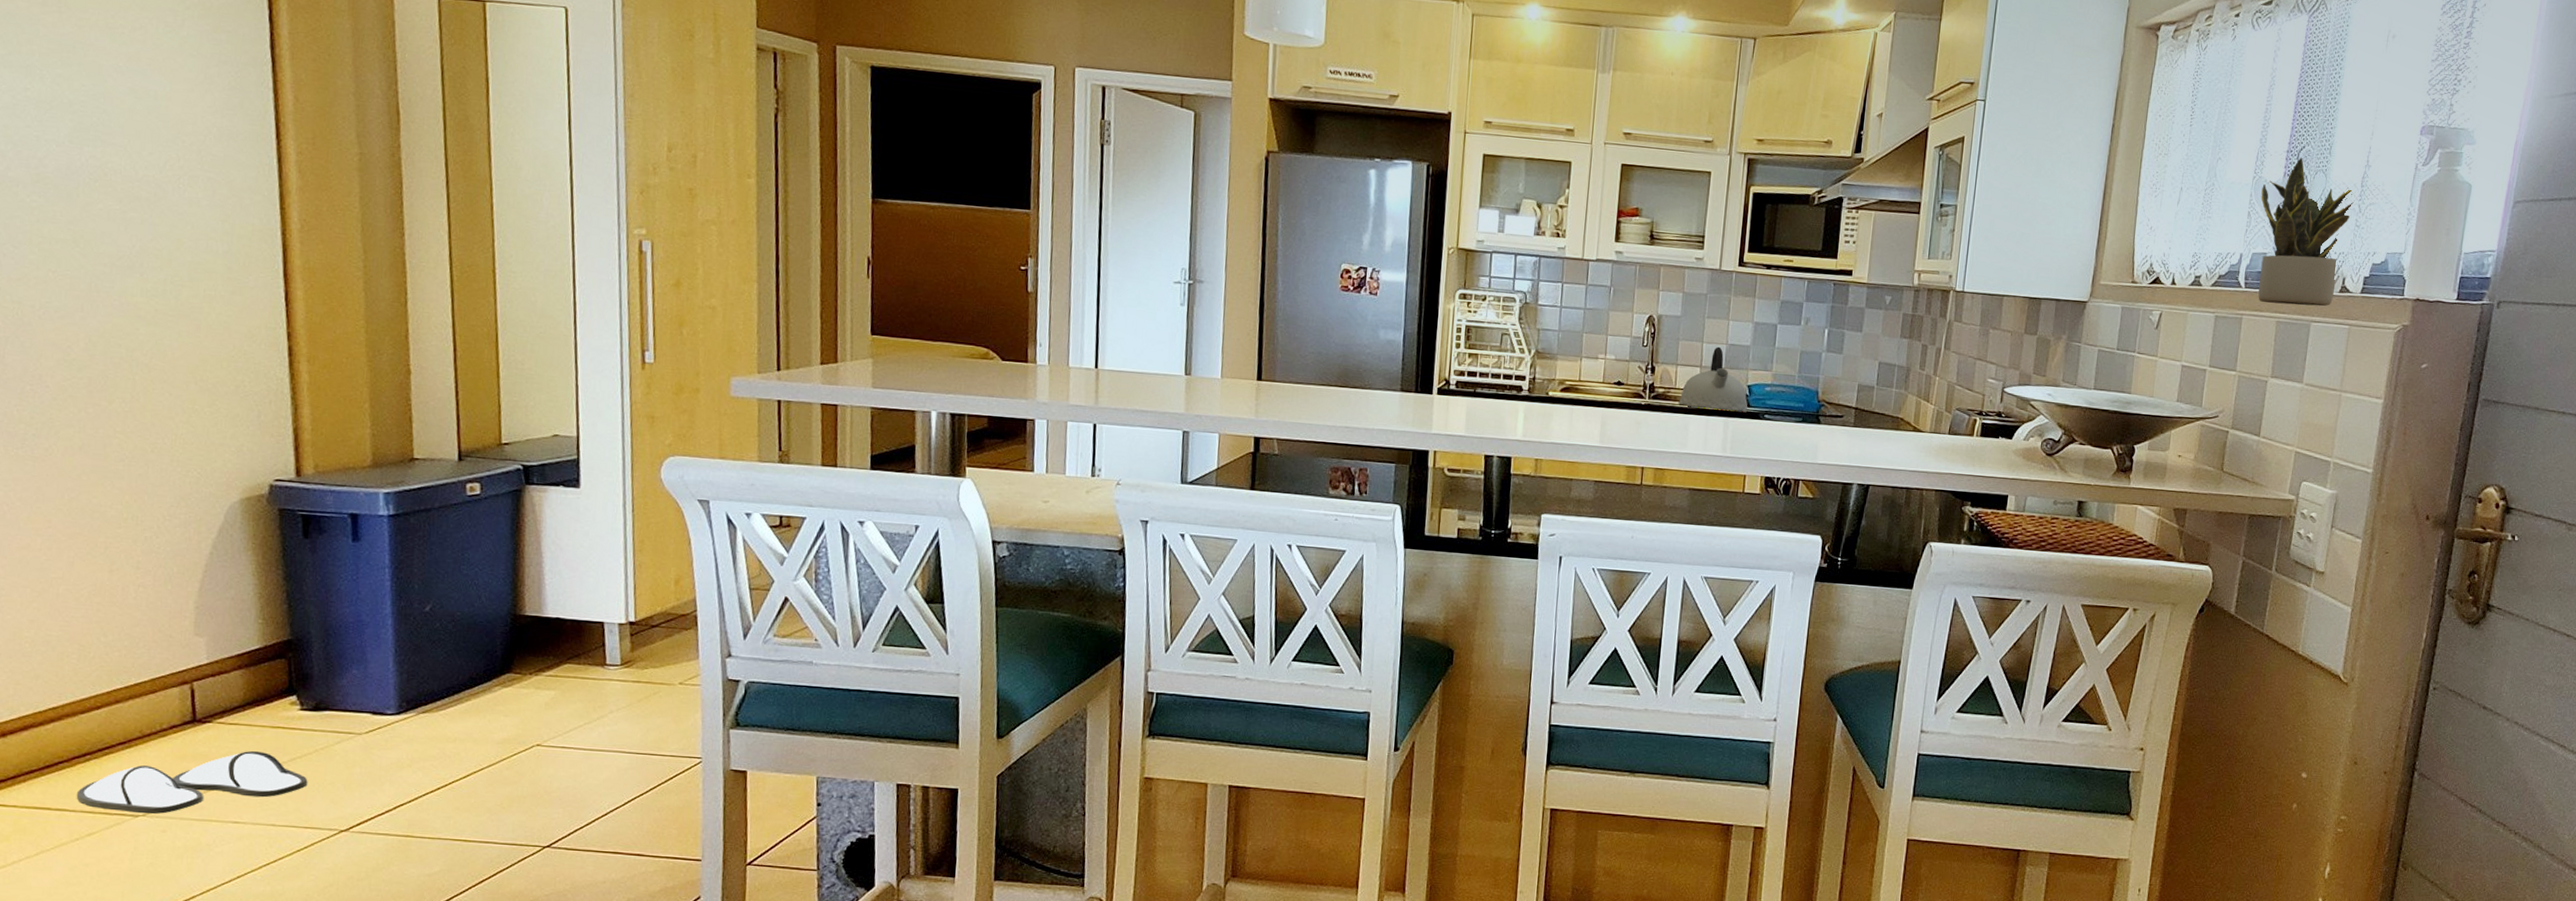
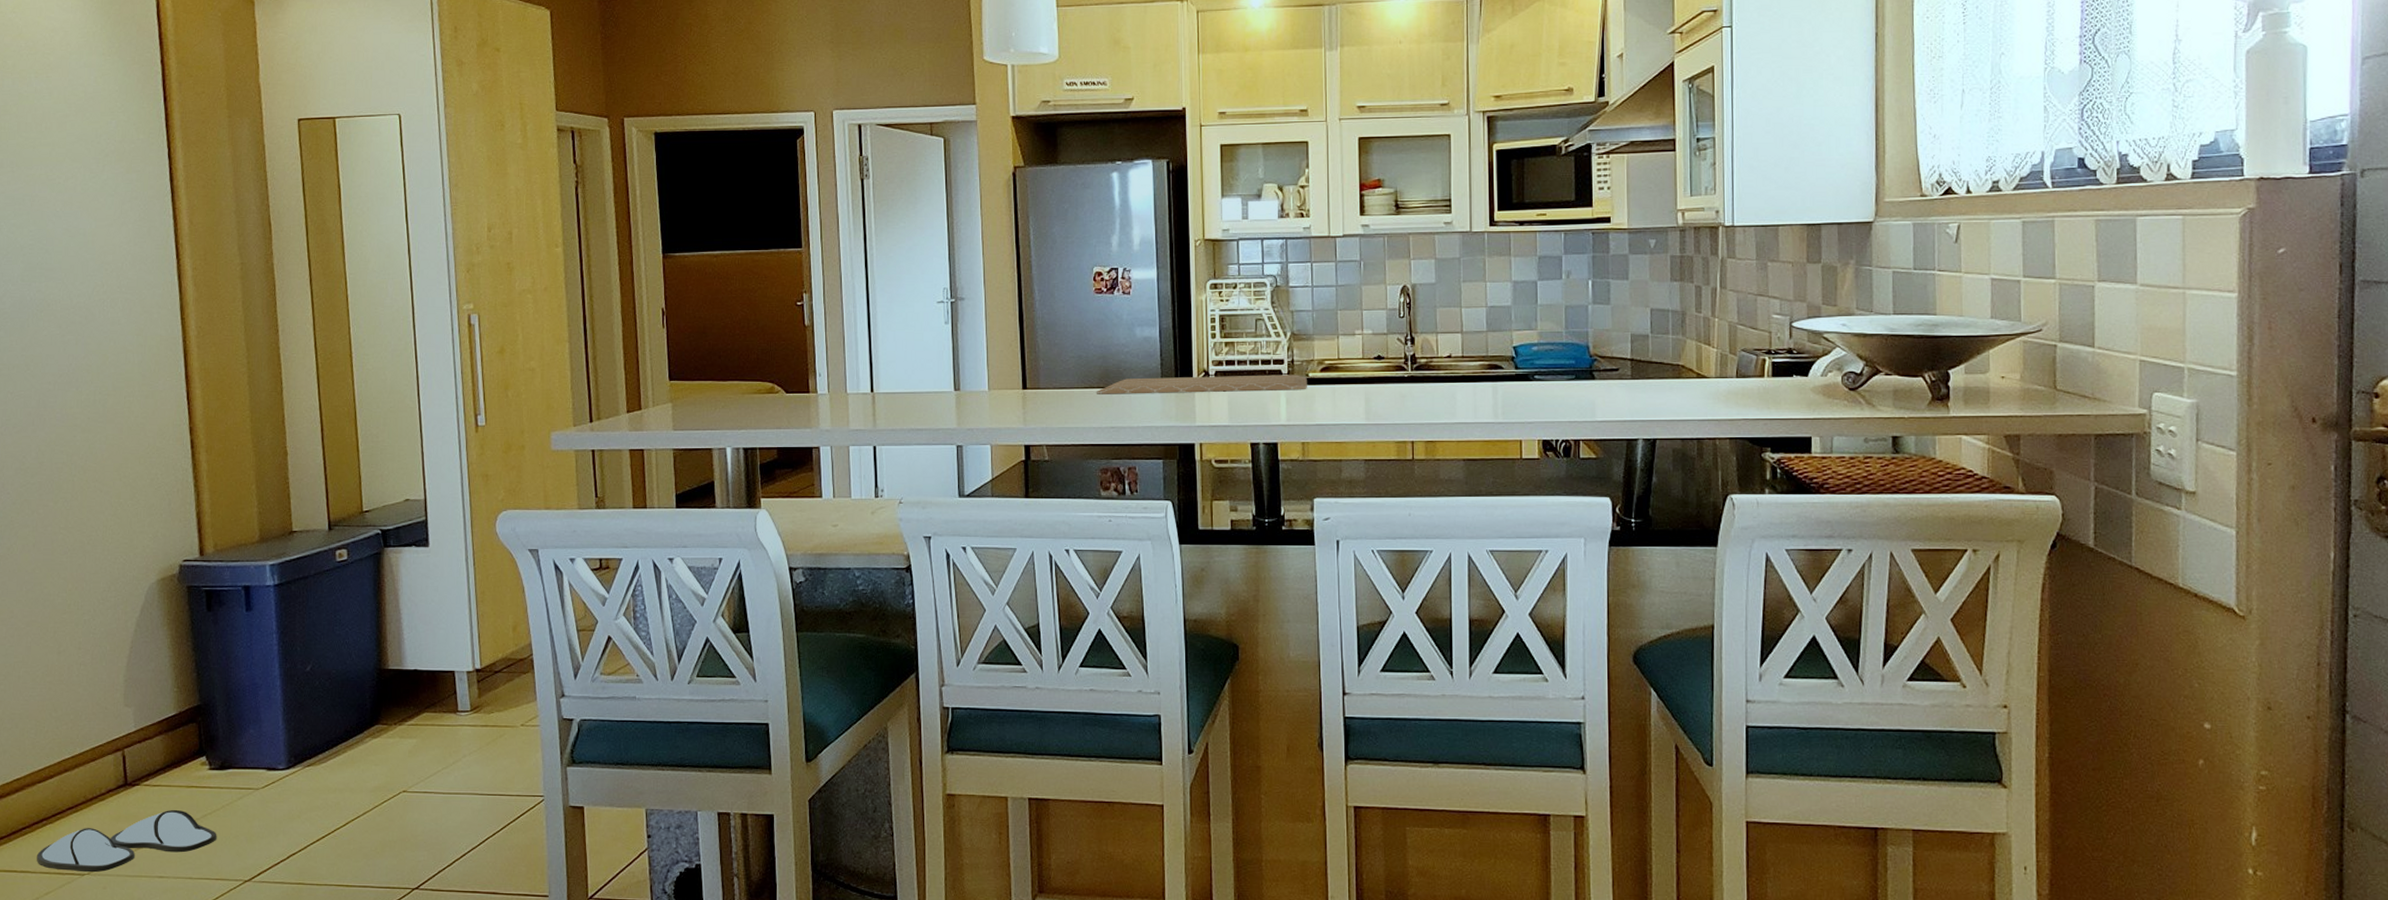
placemat: none [1333,380,1547,408] -> present [1096,374,1307,394]
kettle: present [1678,346,1748,412] -> none [1443,310,1516,375]
potted plant: present [2258,158,2354,307] -> none [2056,41,2167,201]

